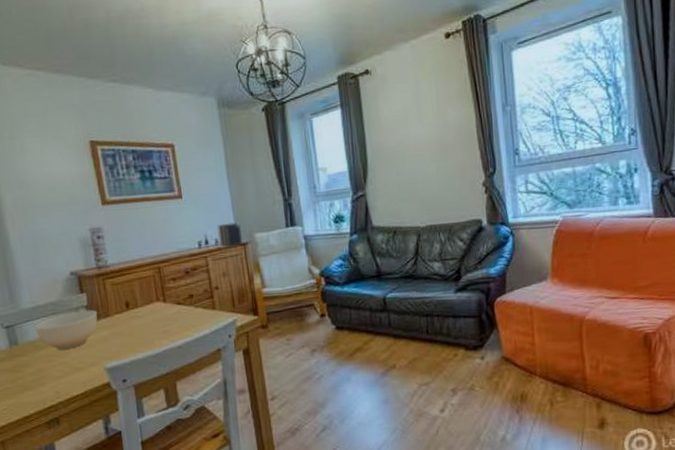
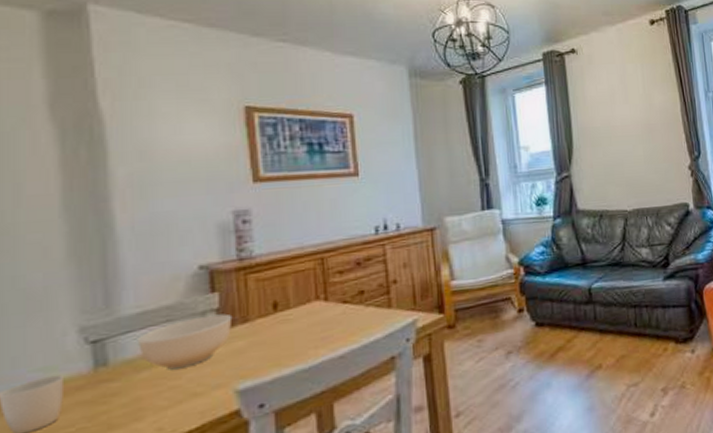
books: present [217,222,242,247] -> none [399,204,430,233]

